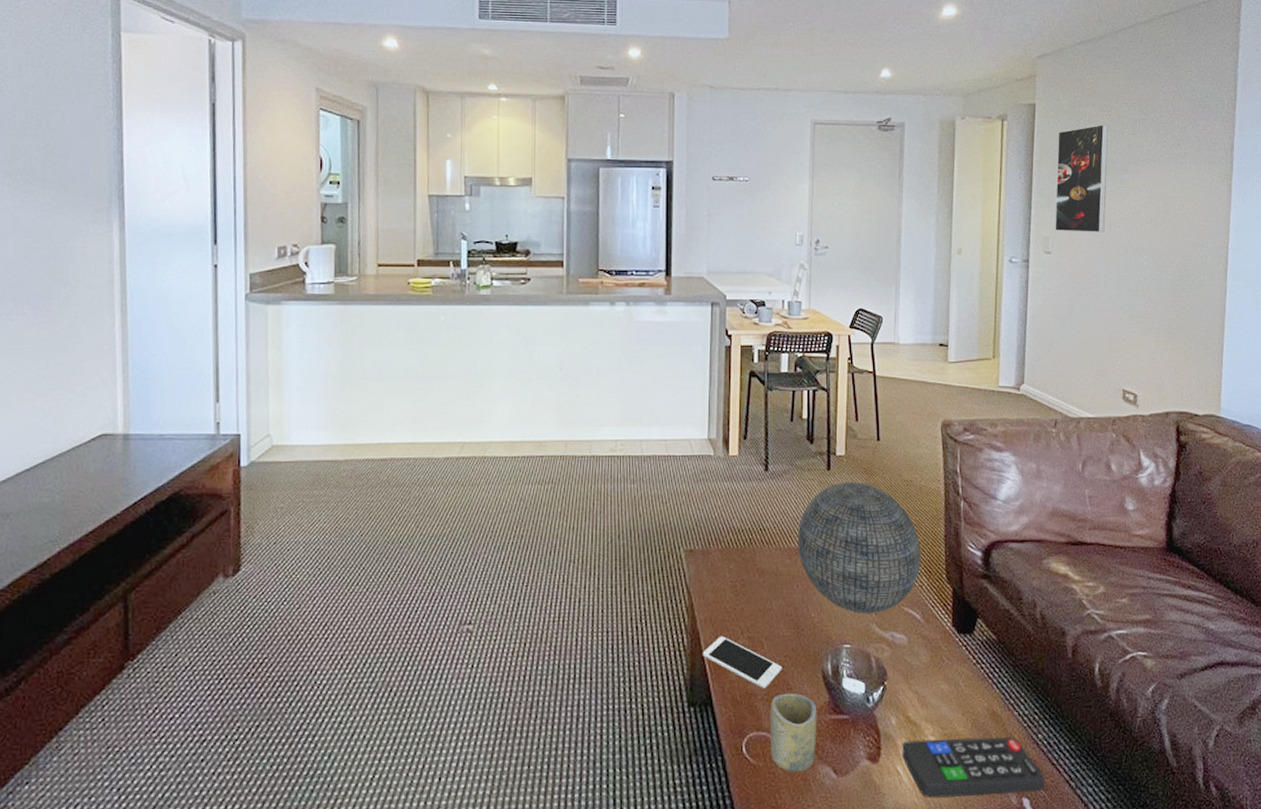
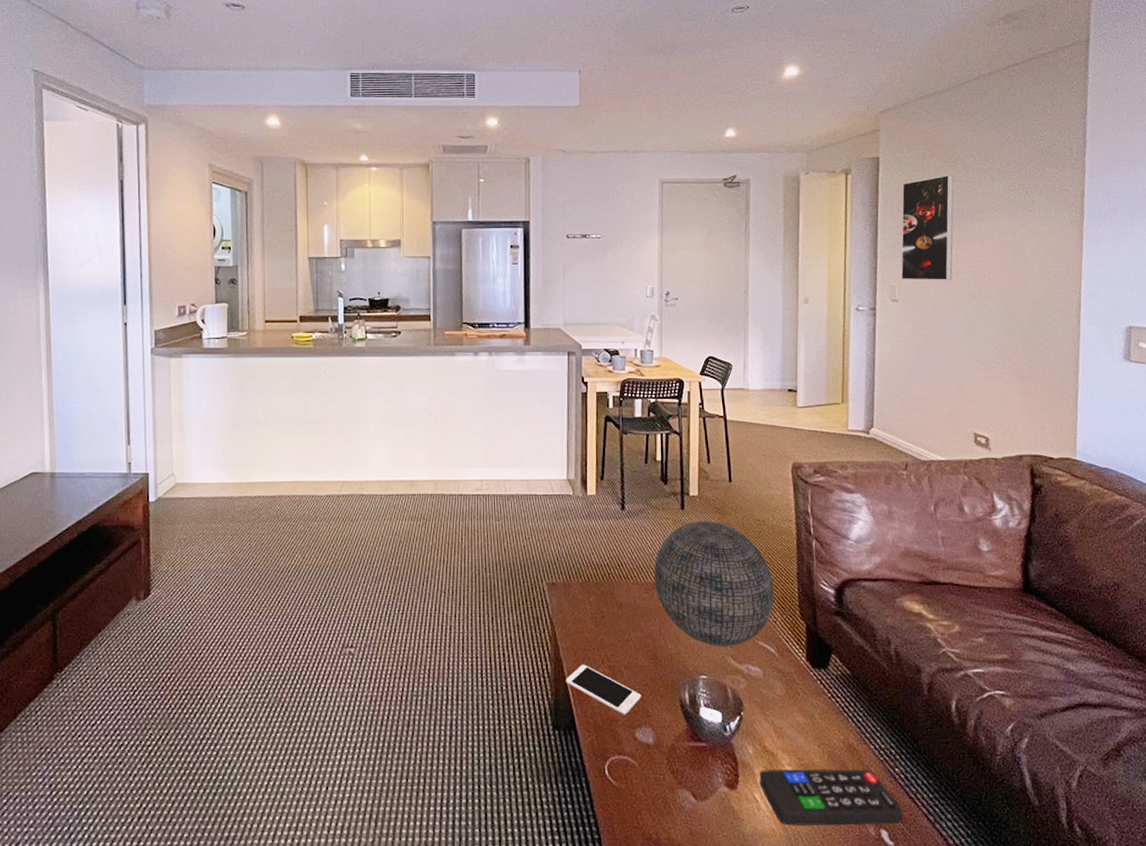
cup: present [770,693,817,772] -> none [630,720,676,795]

